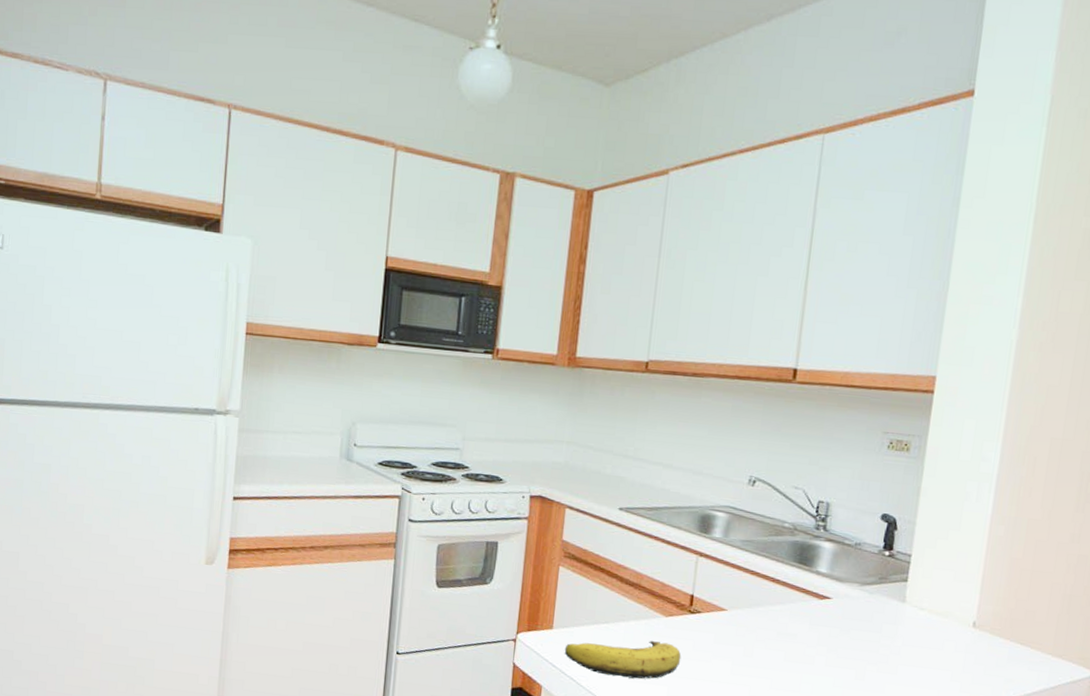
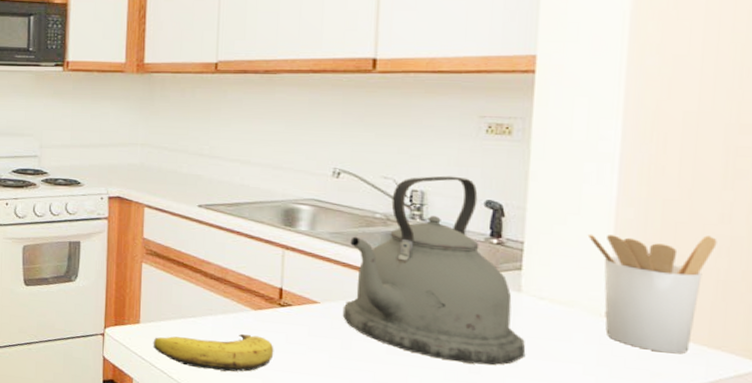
kettle: none [747,488,905,673] -> present [342,175,526,366]
utensil holder: none [964,549,1068,662] -> present [587,234,717,354]

